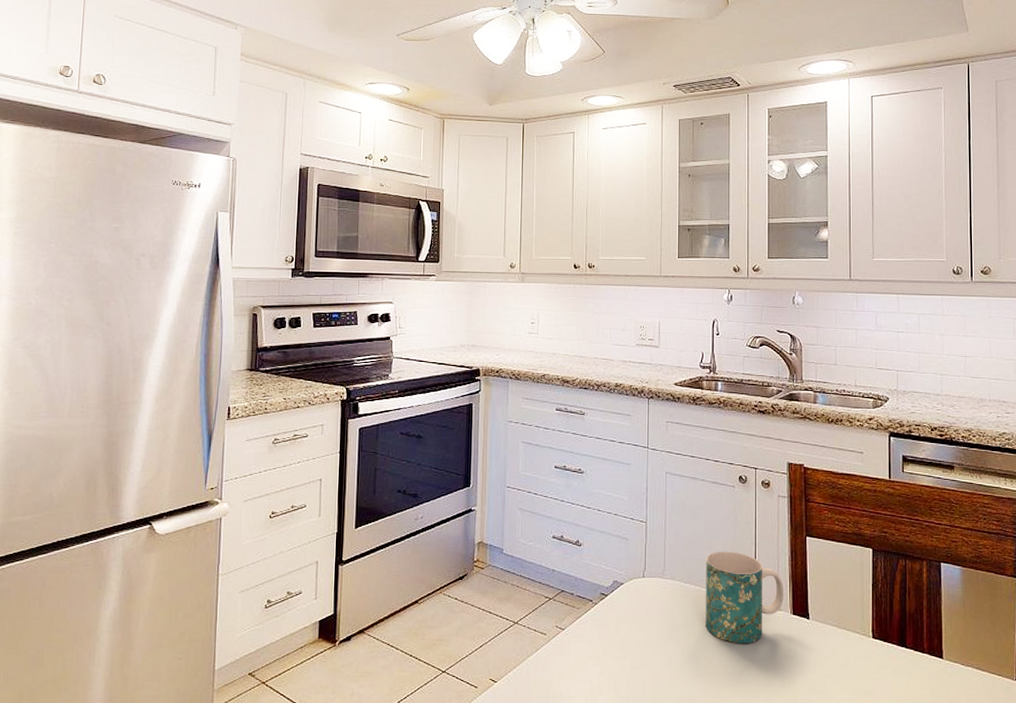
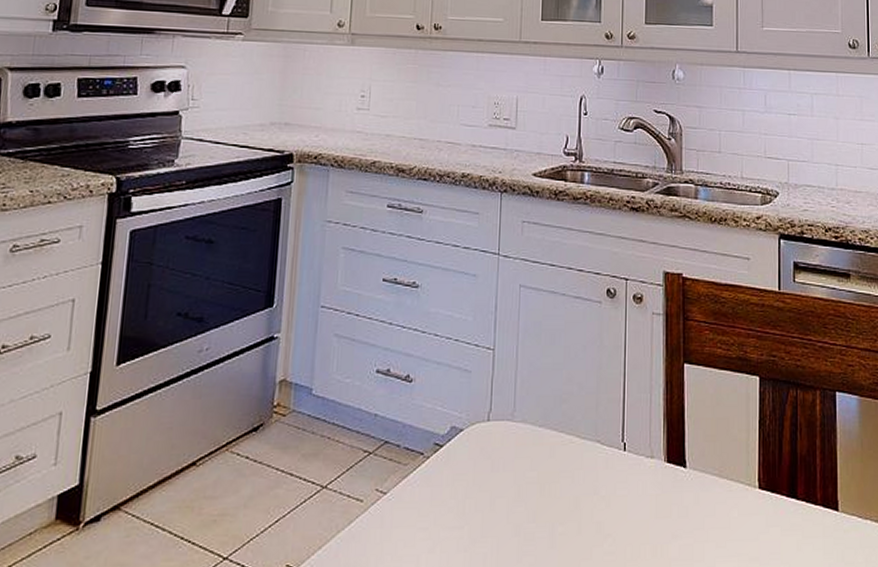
mug: present [706,551,784,644] -> none [563,384,658,503]

